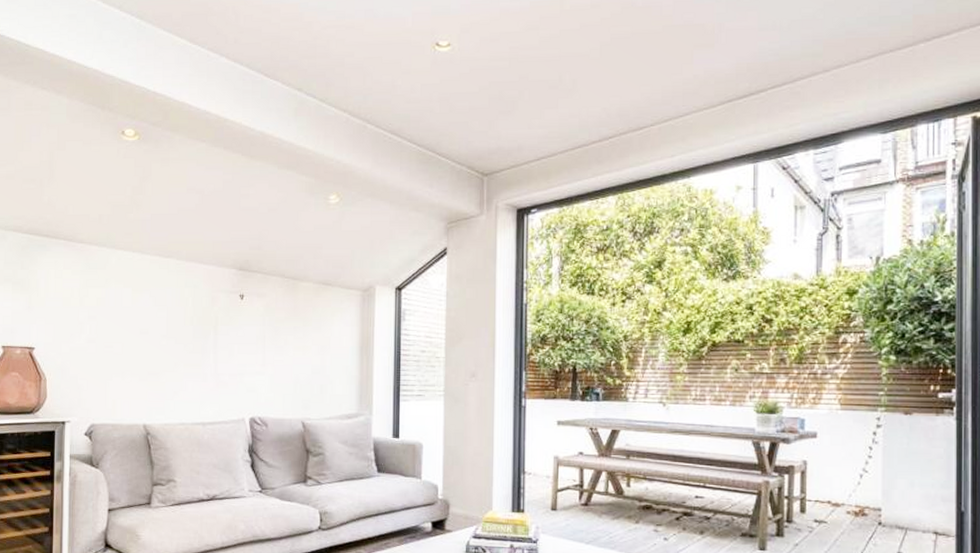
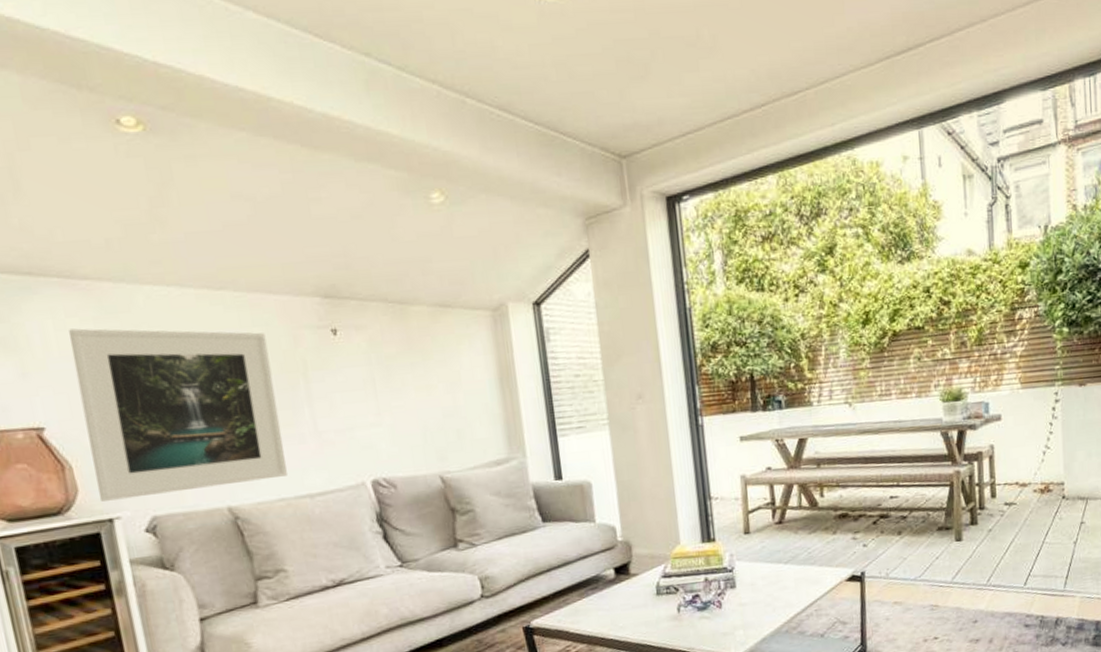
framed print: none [59,278,193,408] -> present [69,328,288,501]

